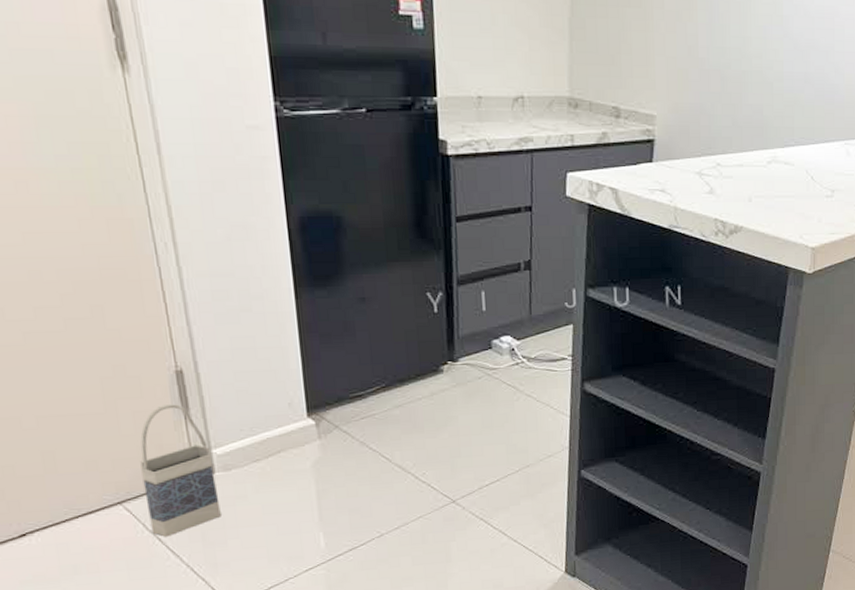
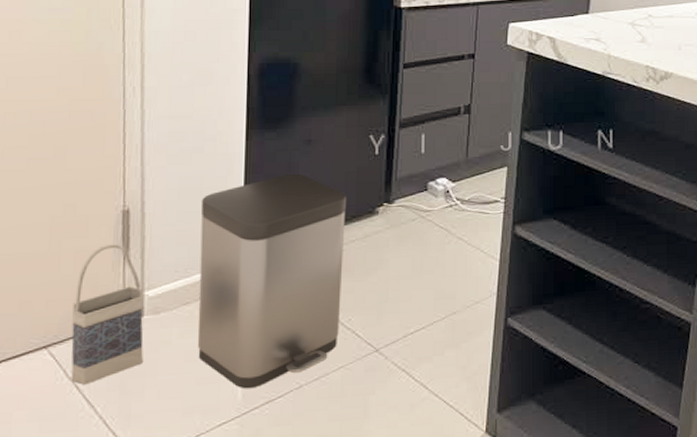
pedal bin: none [256,332,414,538] -> present [197,173,346,389]

